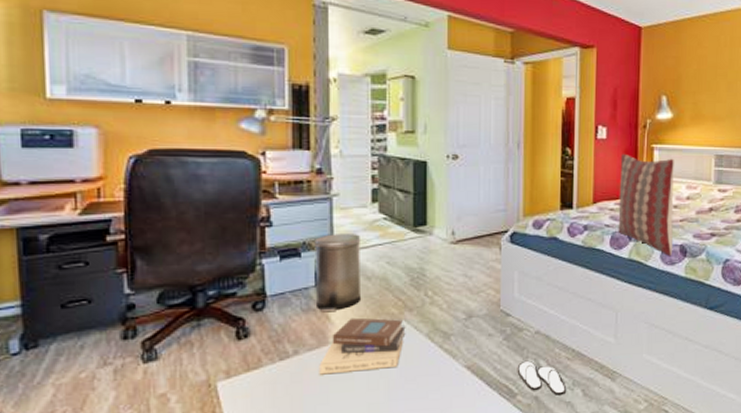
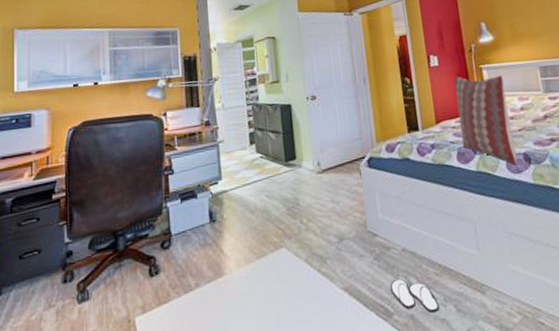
pedal bin: present [314,232,360,311] -> none [207,173,247,245]
books: present [319,317,406,375] -> none [217,247,288,305]

